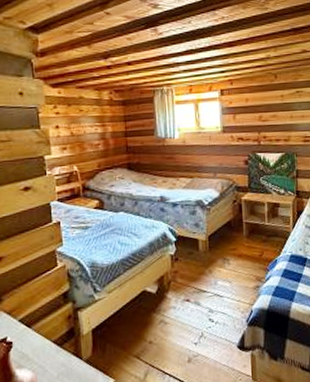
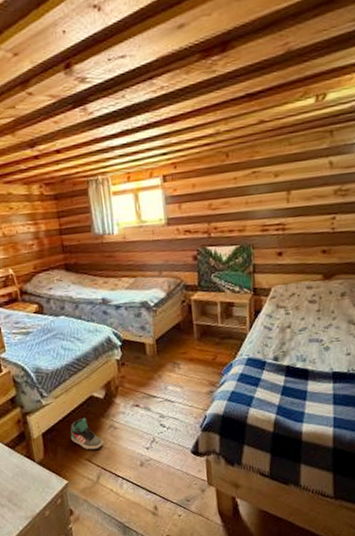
sneaker: none [120,312,153,347] -> present [70,417,104,450]

